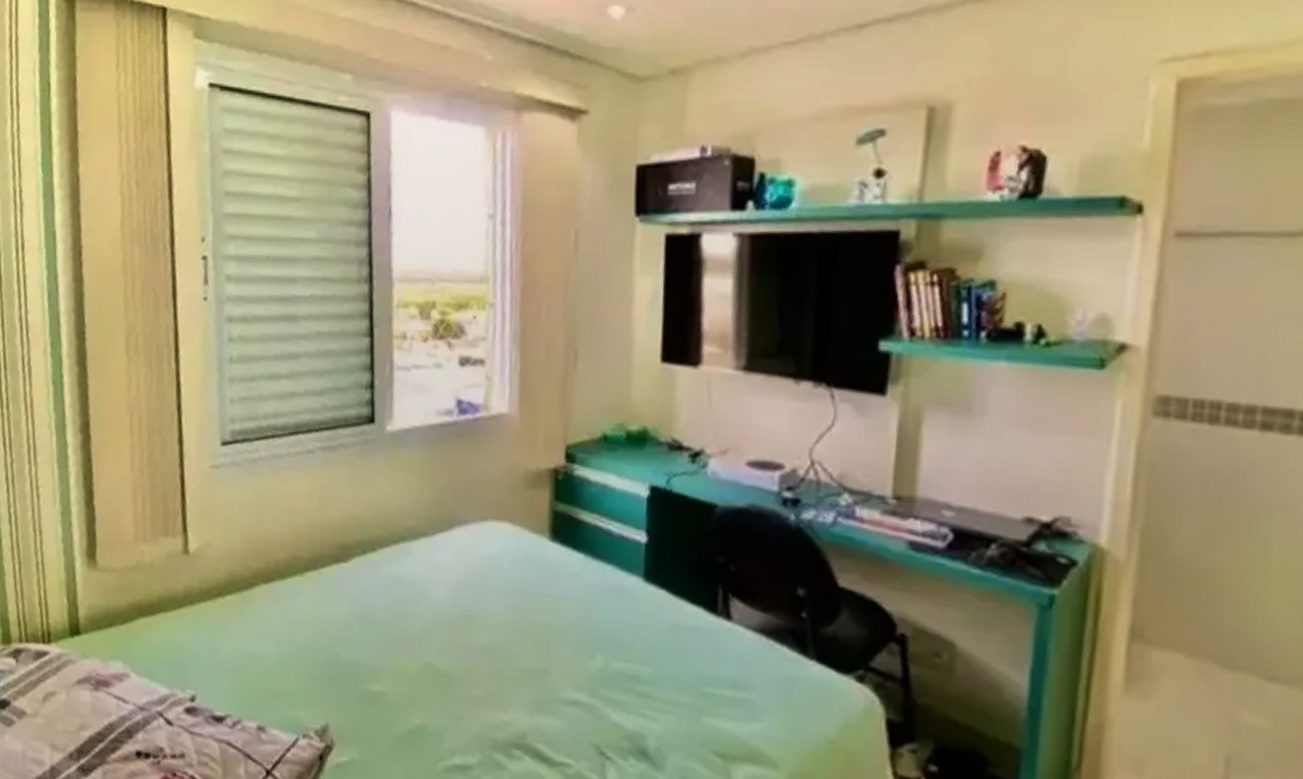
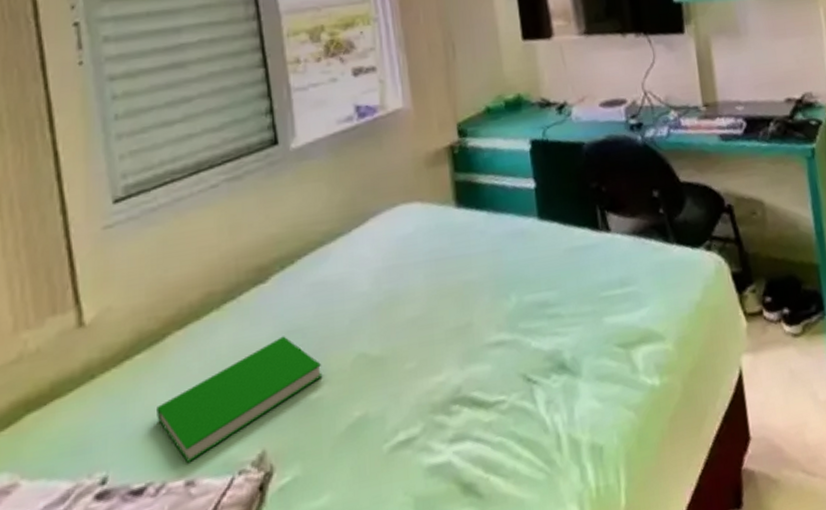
book: none [239,620,389,710] -> present [157,336,323,464]

